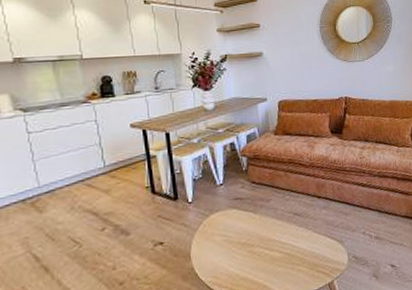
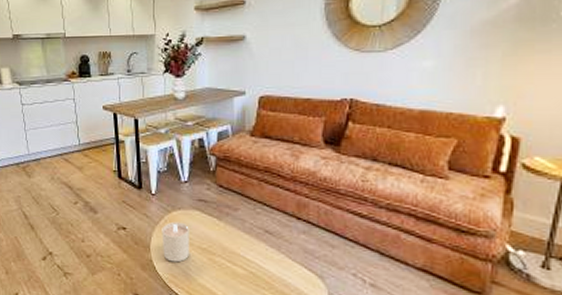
candle: none [201,223,230,265] -> present [162,221,189,263]

